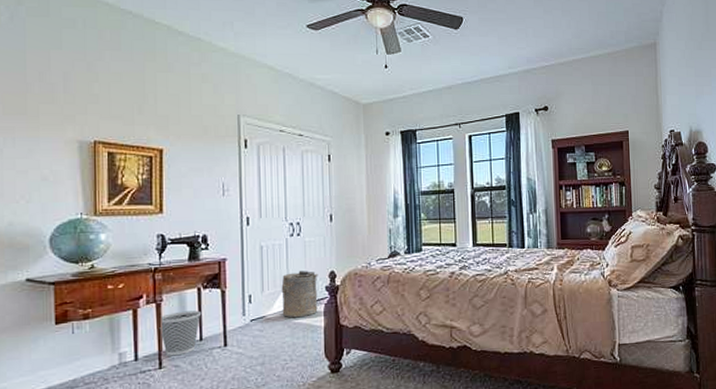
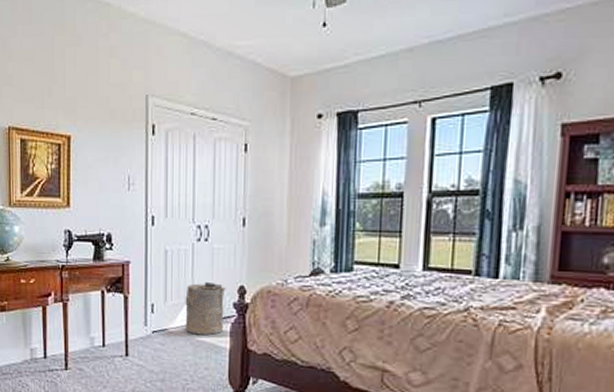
wastebasket: present [159,310,202,356] -> none [66,313,105,359]

